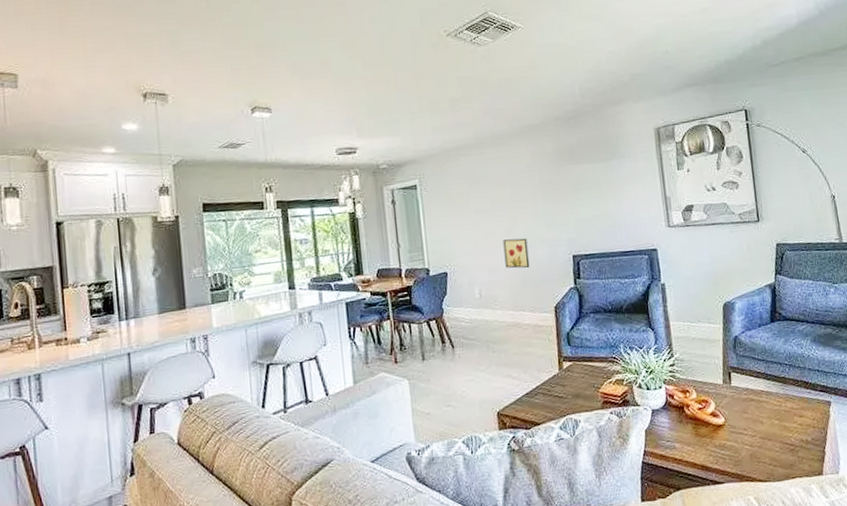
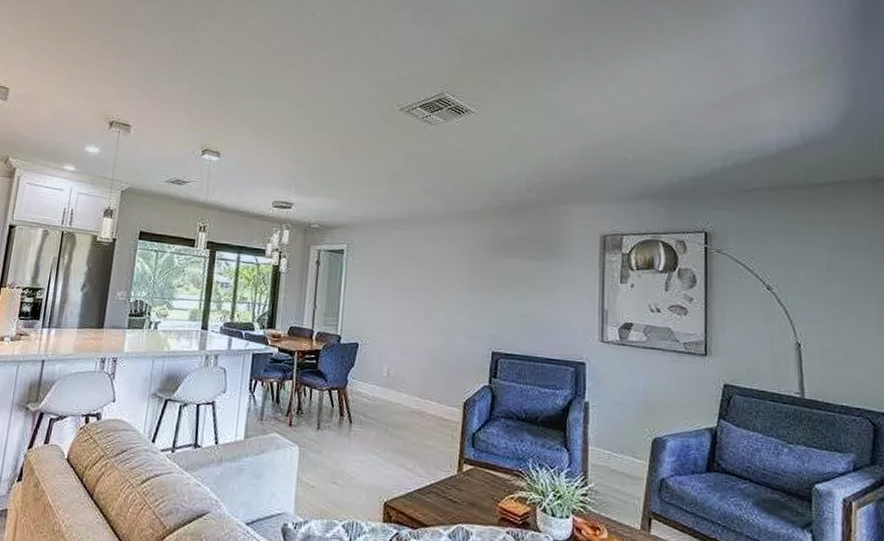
wall art: present [503,238,530,269] -> none [419,321,446,356]

